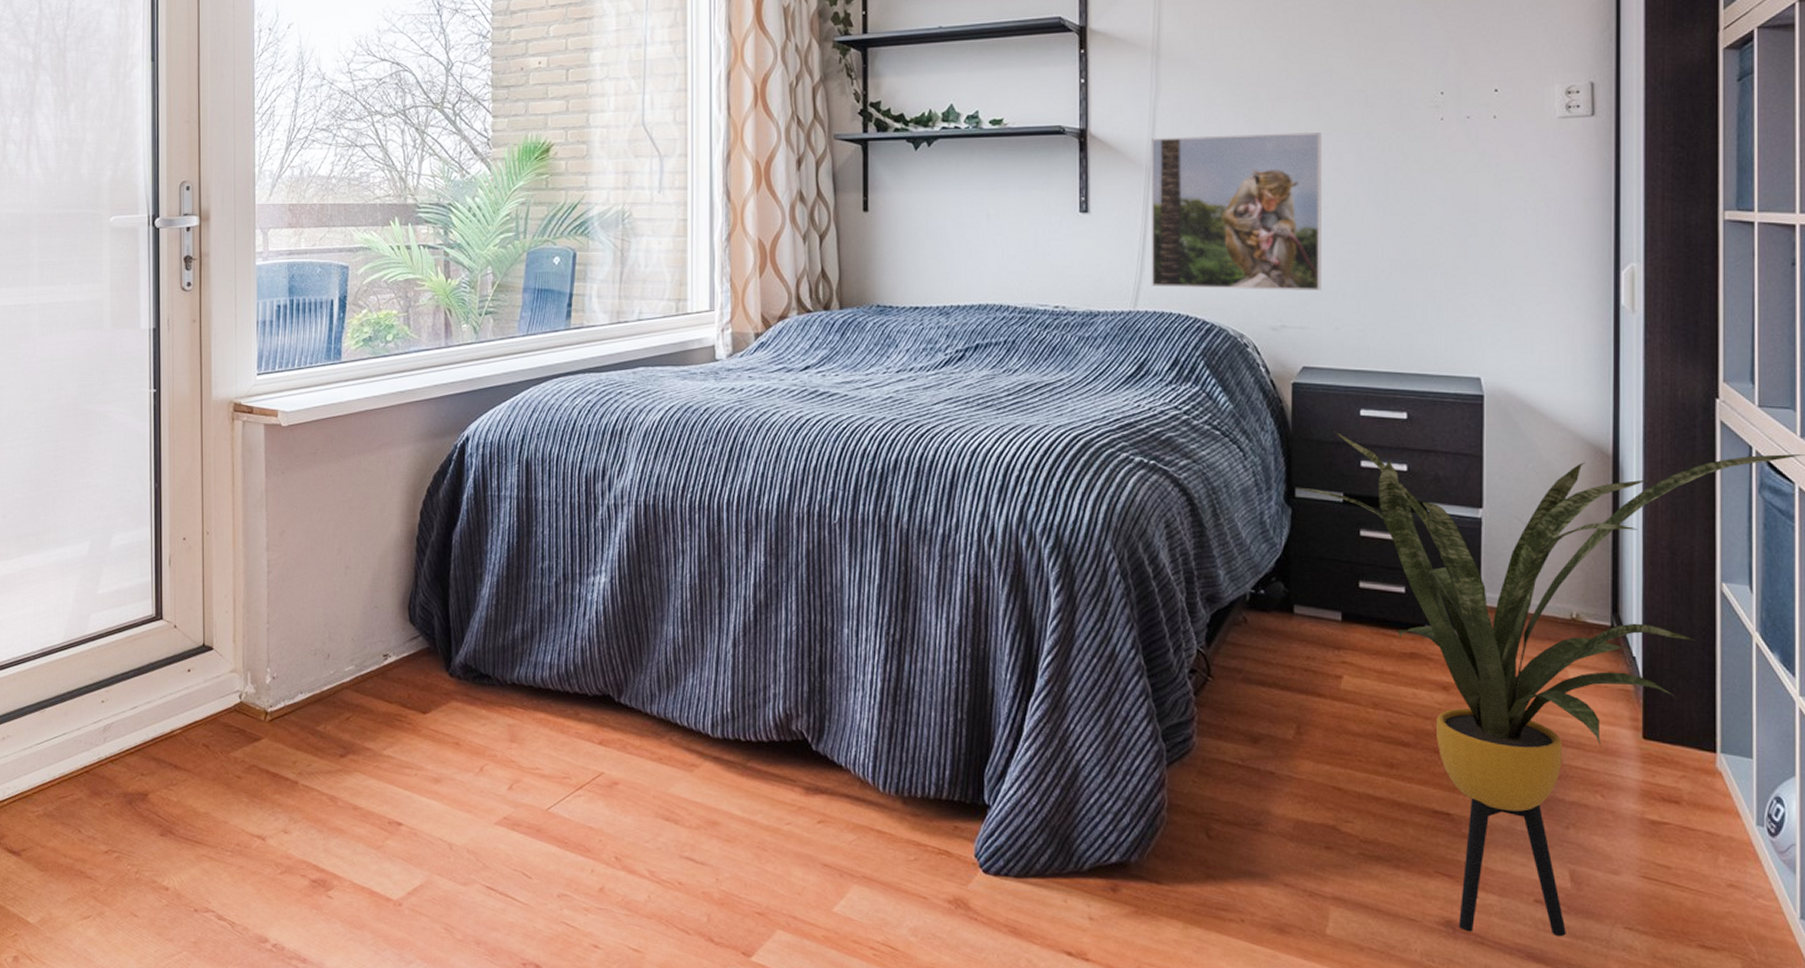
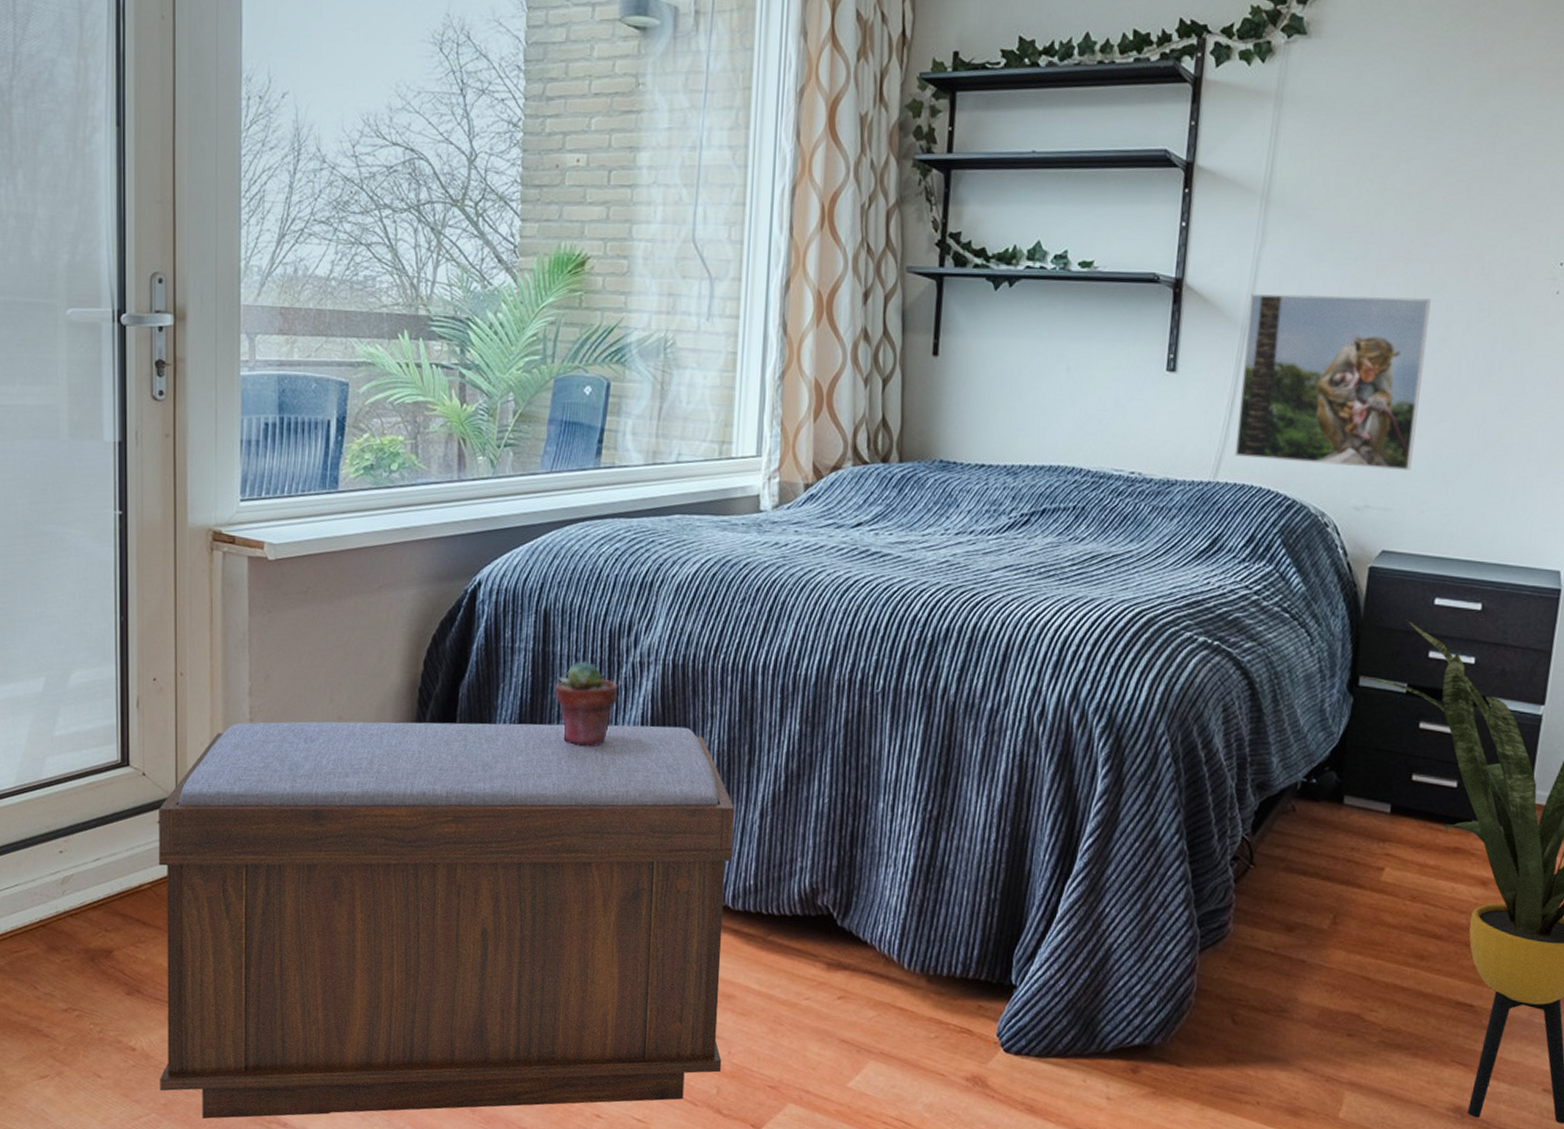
bench: none [188,563,711,956] -> present [159,721,735,1119]
potted succulent: none [539,506,596,585] -> present [555,661,619,747]

